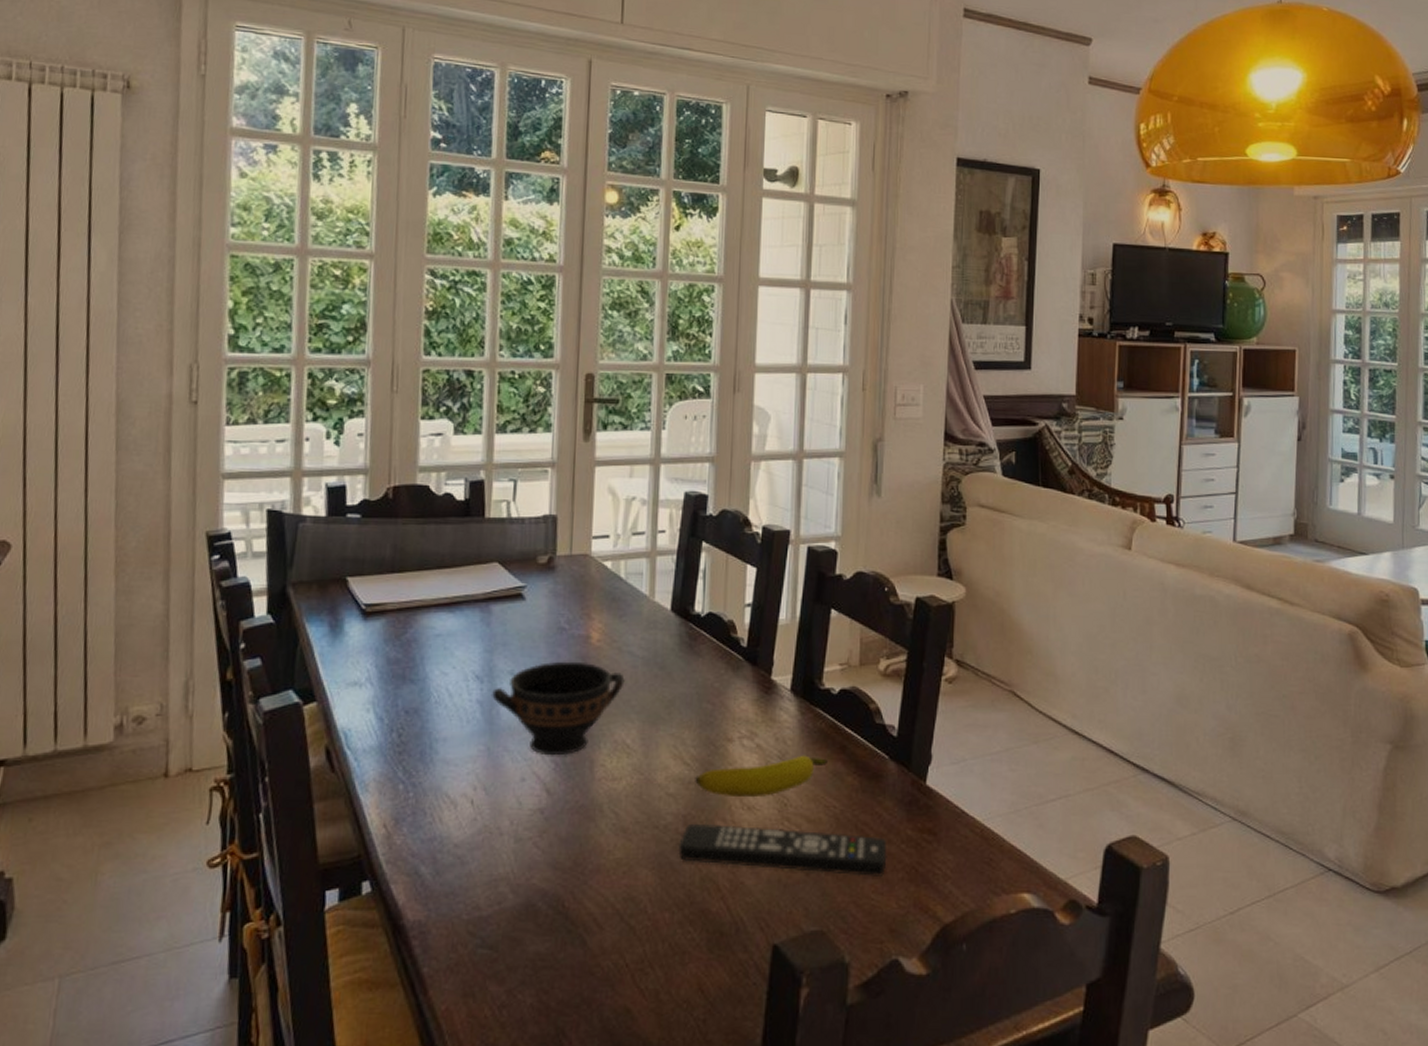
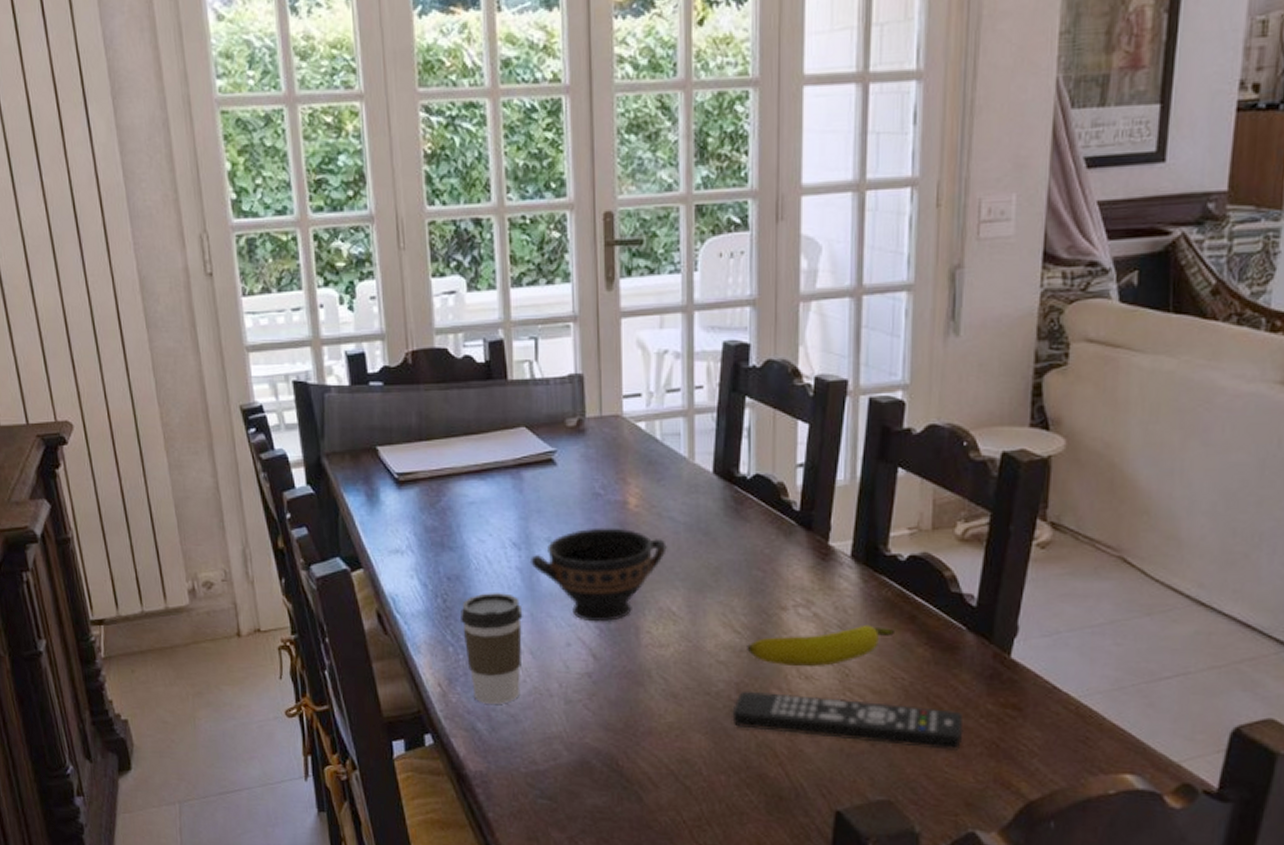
coffee cup: none [415,727,480,845] -> present [460,593,523,704]

